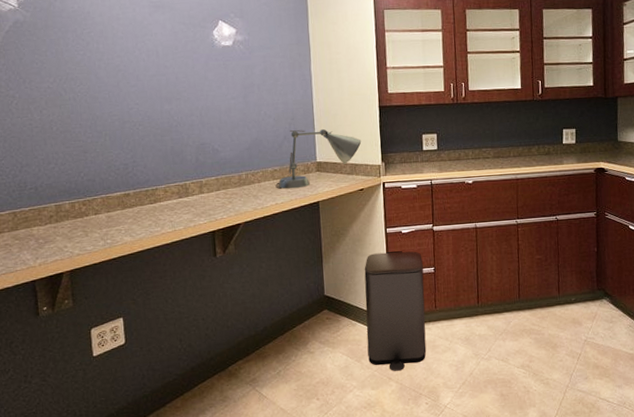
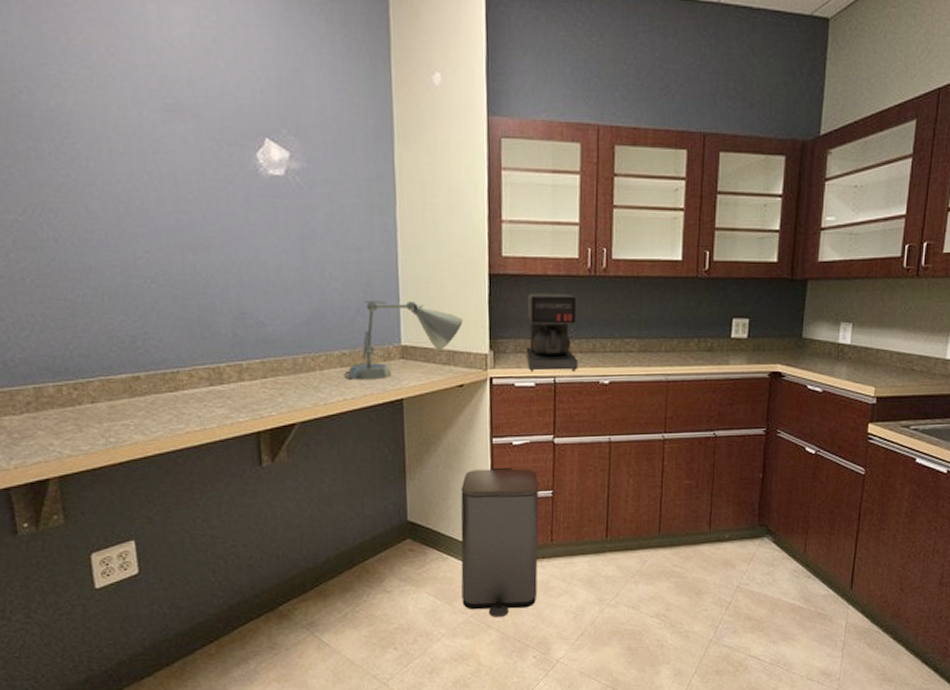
coffee maker: none [408,117,448,177] -> present [526,293,578,373]

